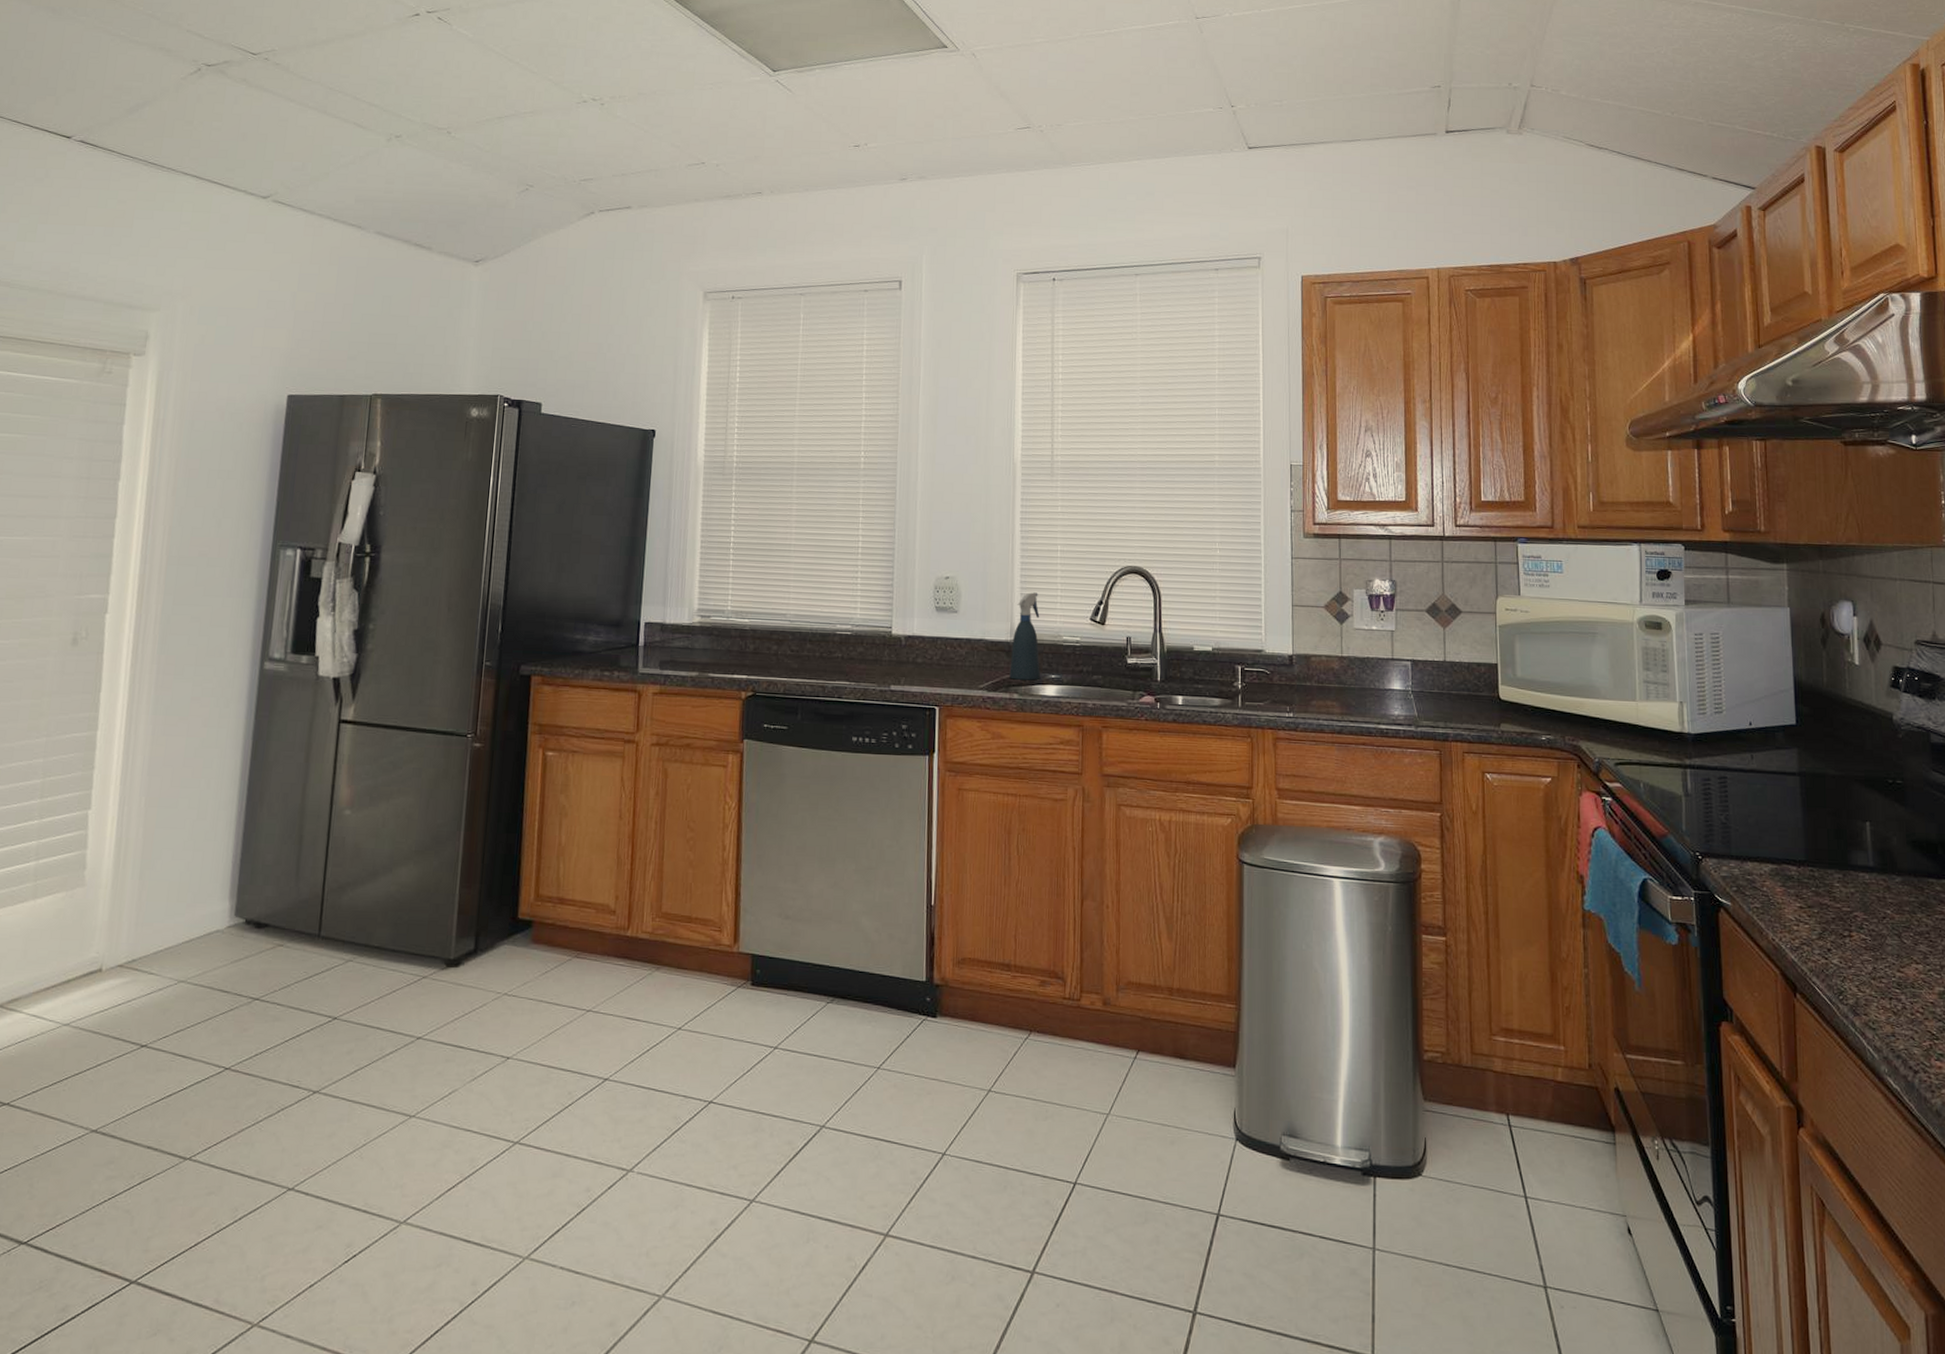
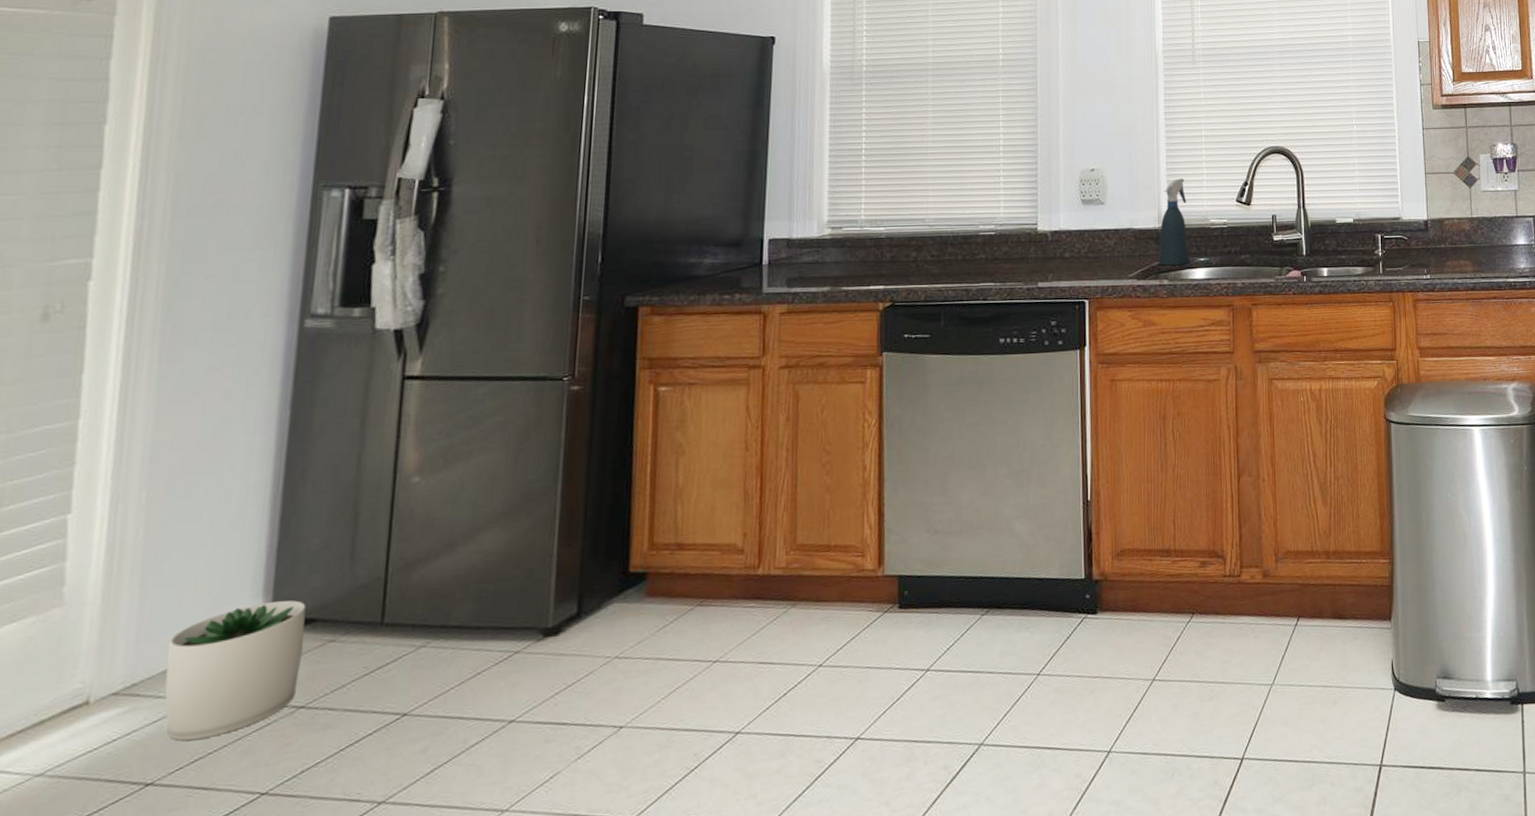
planter: none [156,904,262,1015] -> present [164,600,306,741]

